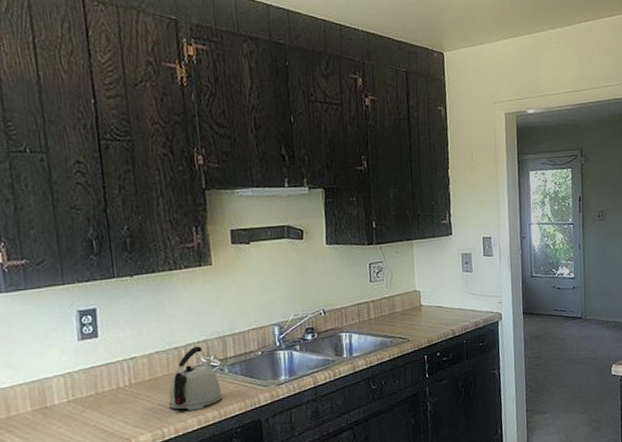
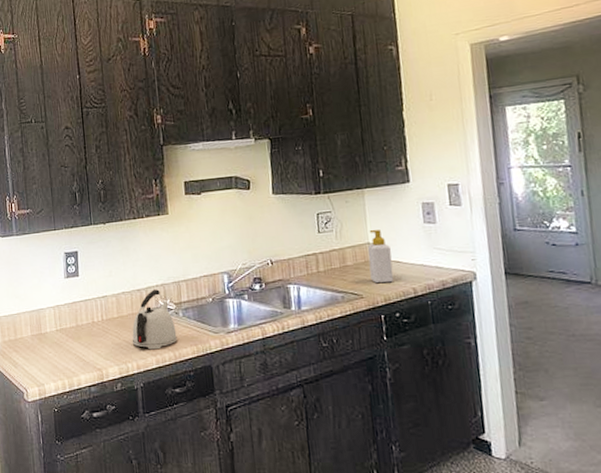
soap bottle: none [414,278,437,327] -> present [367,230,394,283]

